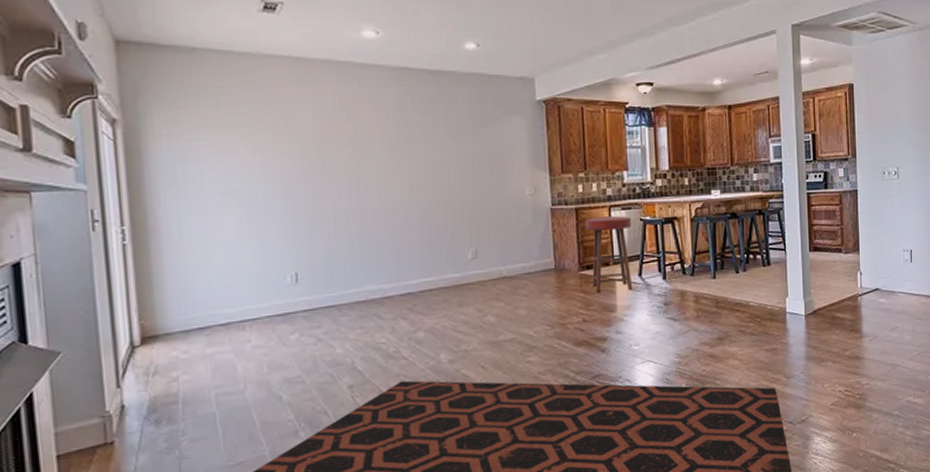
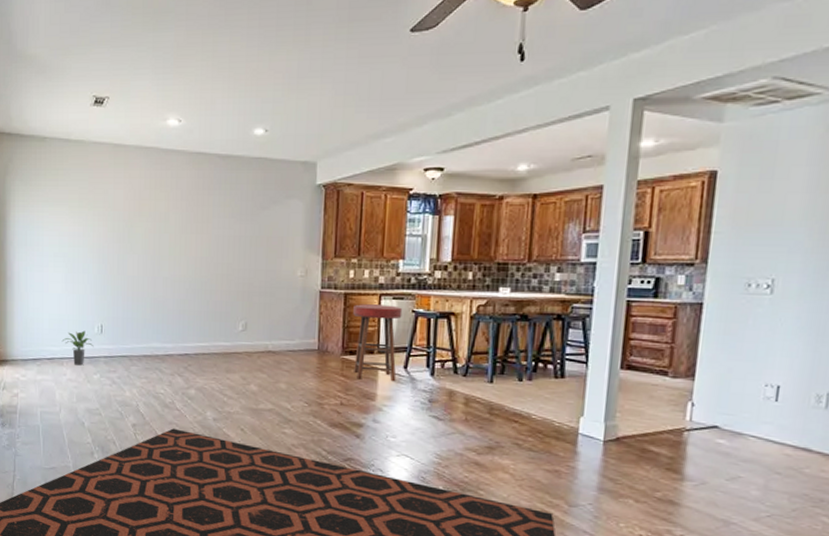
potted plant: none [240,282,288,327] -> present [61,330,94,366]

